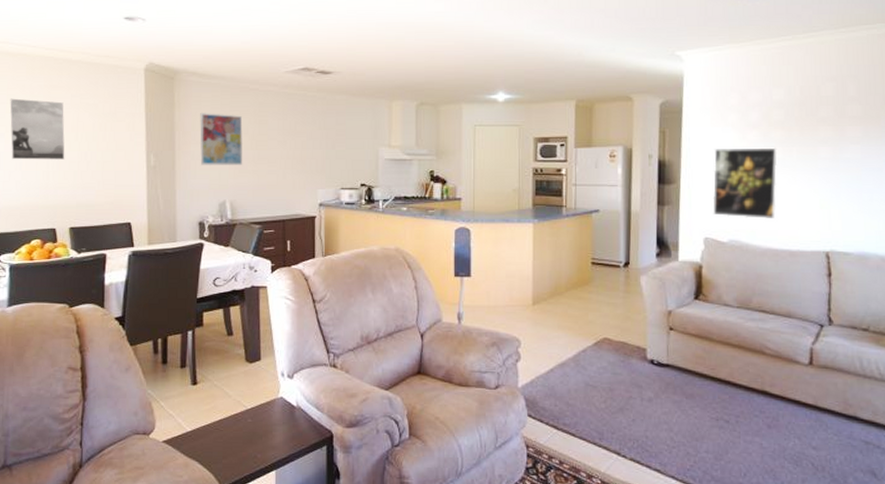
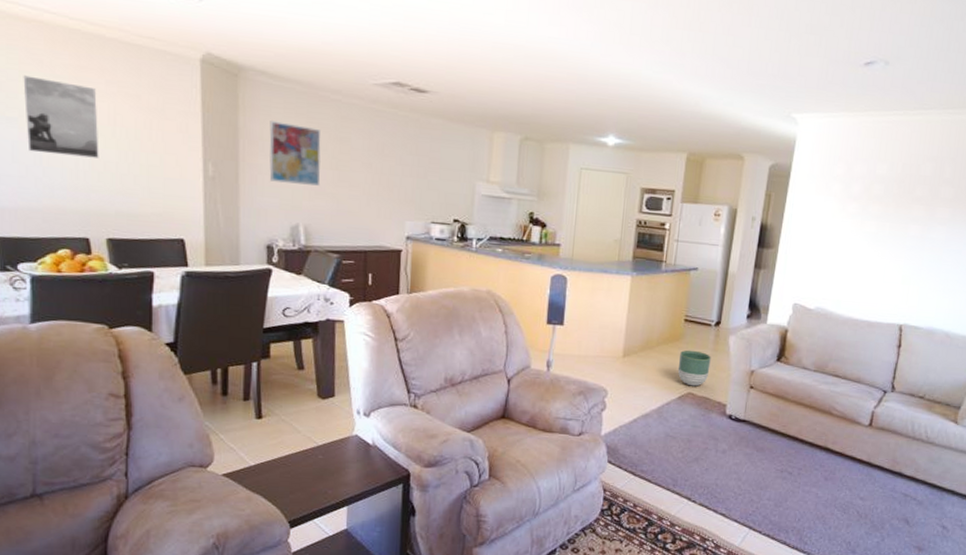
planter: none [590,293,624,331] -> present [677,350,711,387]
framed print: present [712,147,778,218] -> none [805,217,873,290]

